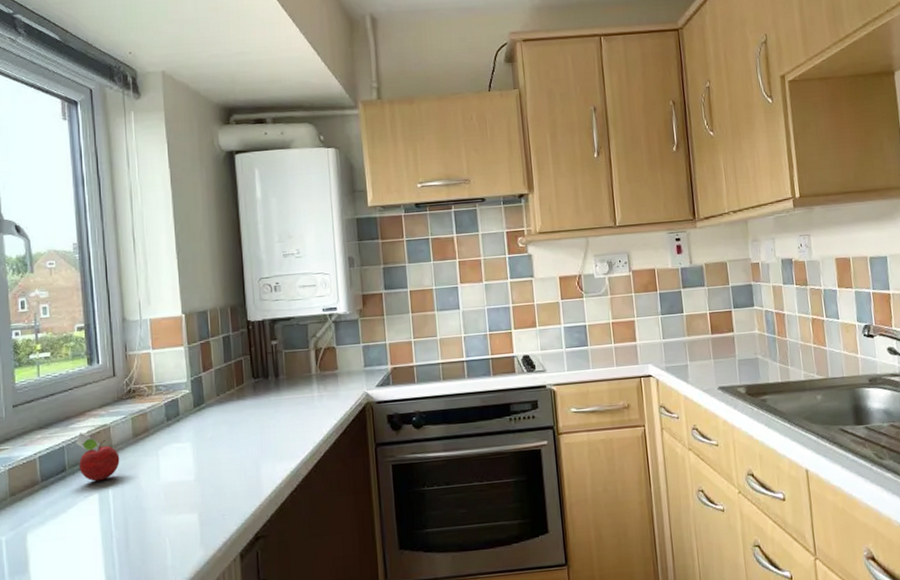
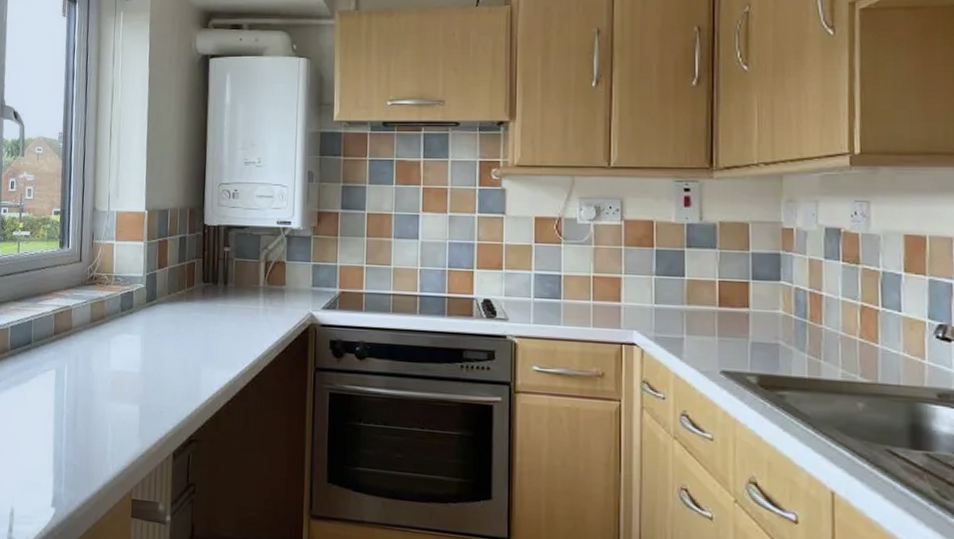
fruit: present [75,432,120,482] -> none [41,309,77,358]

